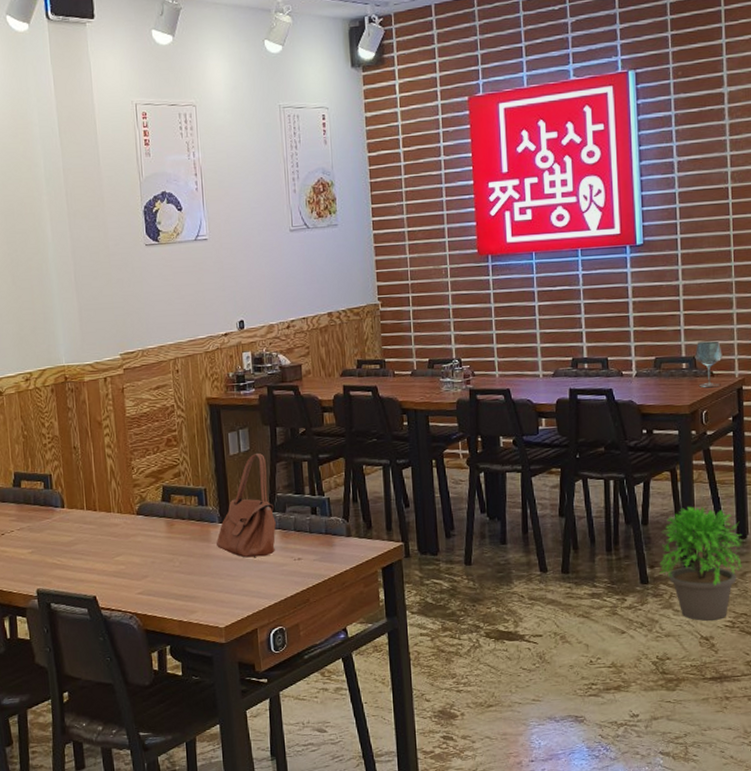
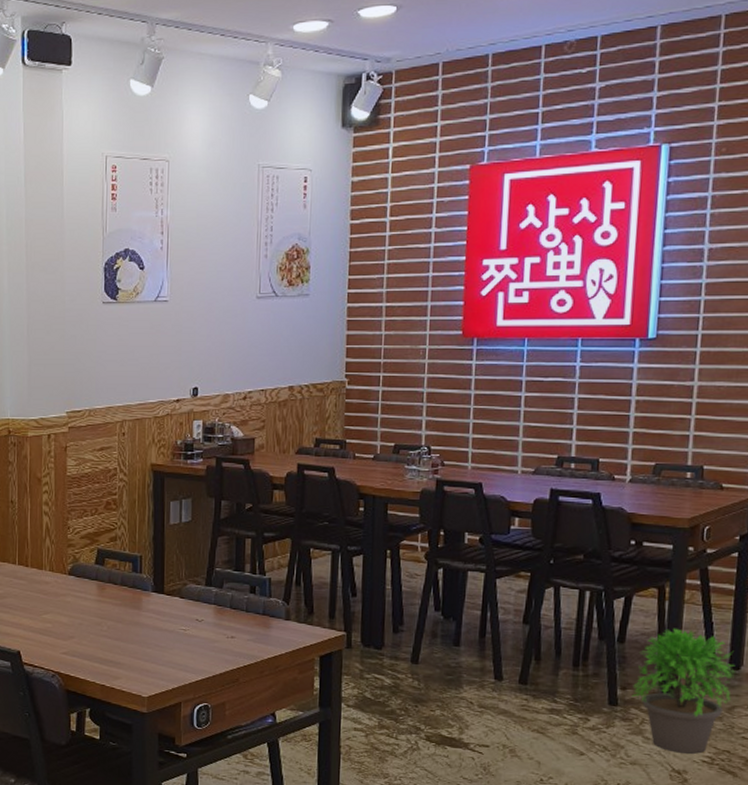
handbag: present [216,453,276,558] -> none [147,525,211,631]
wine glass: present [694,341,723,388] -> none [702,450,737,502]

